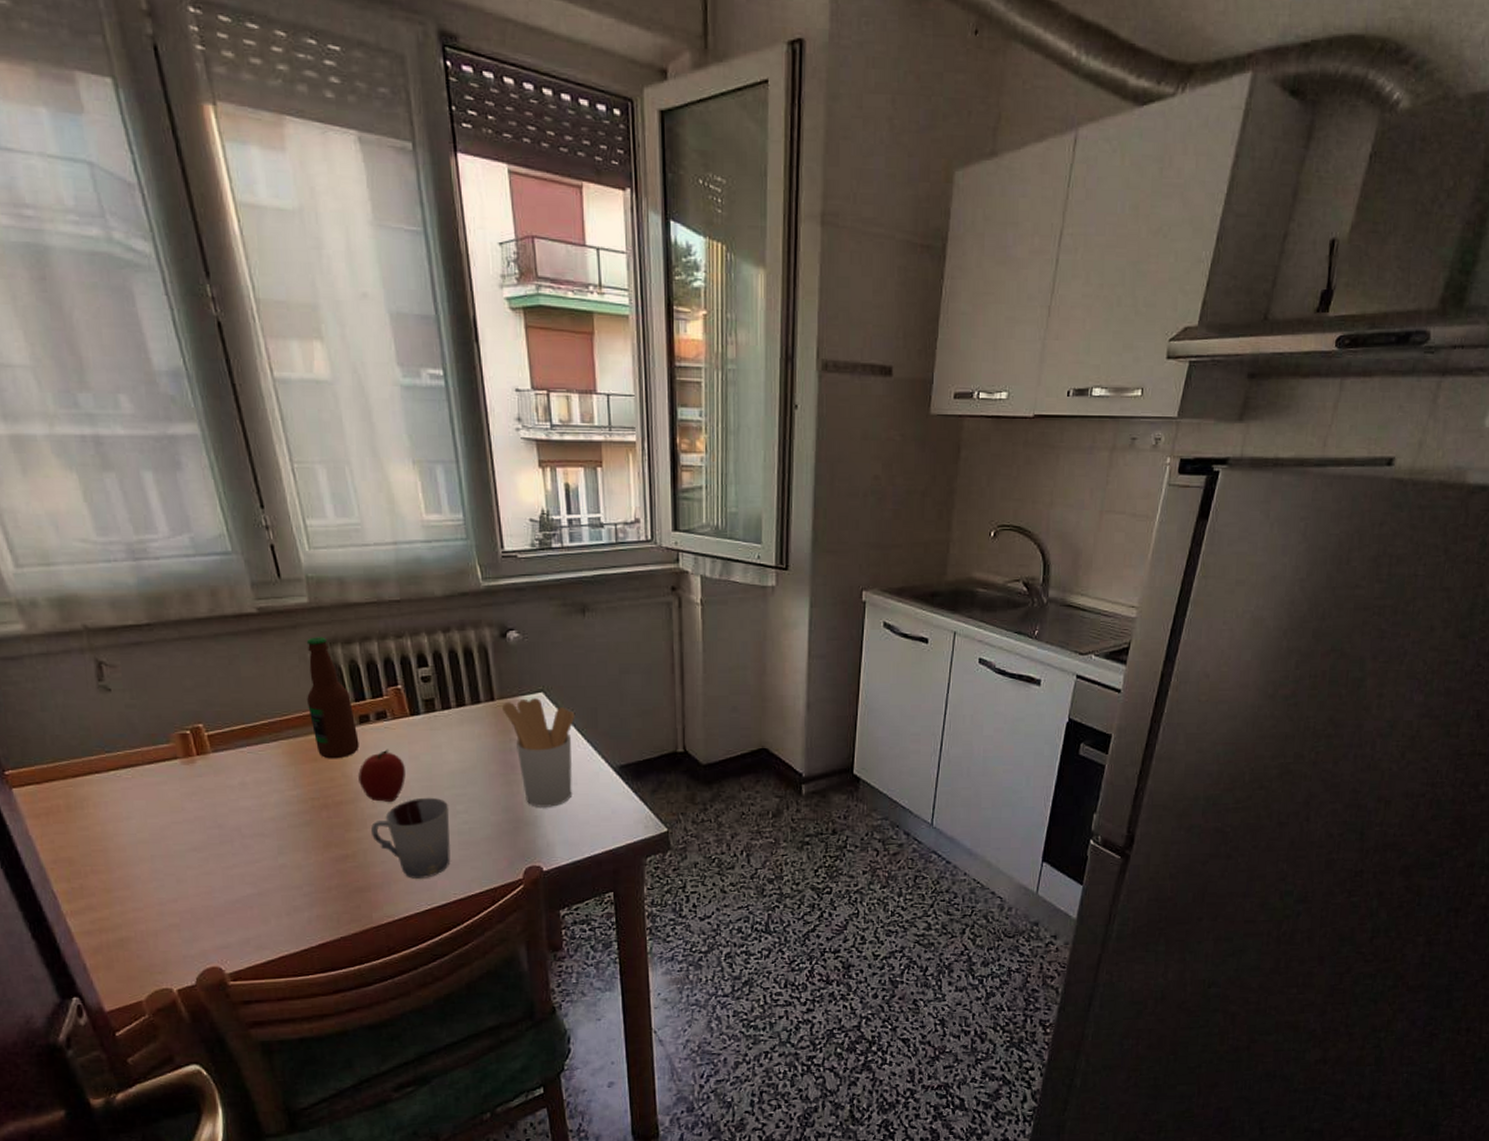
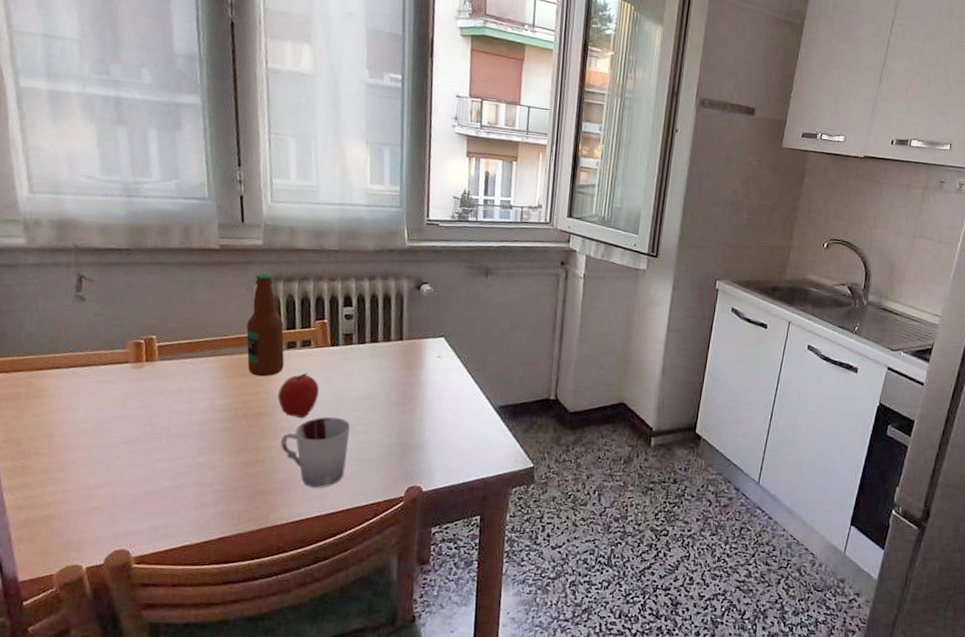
utensil holder: present [502,698,576,807] -> none [408,342,469,436]

